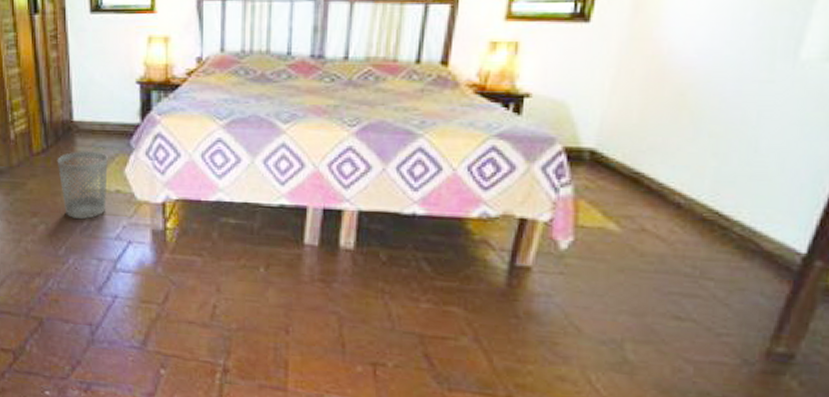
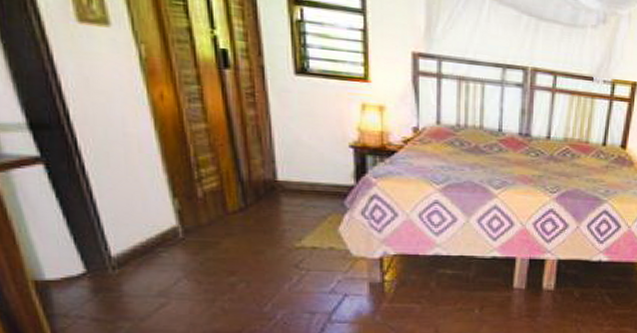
wastebasket: present [57,150,108,219] -> none [258,209,320,275]

